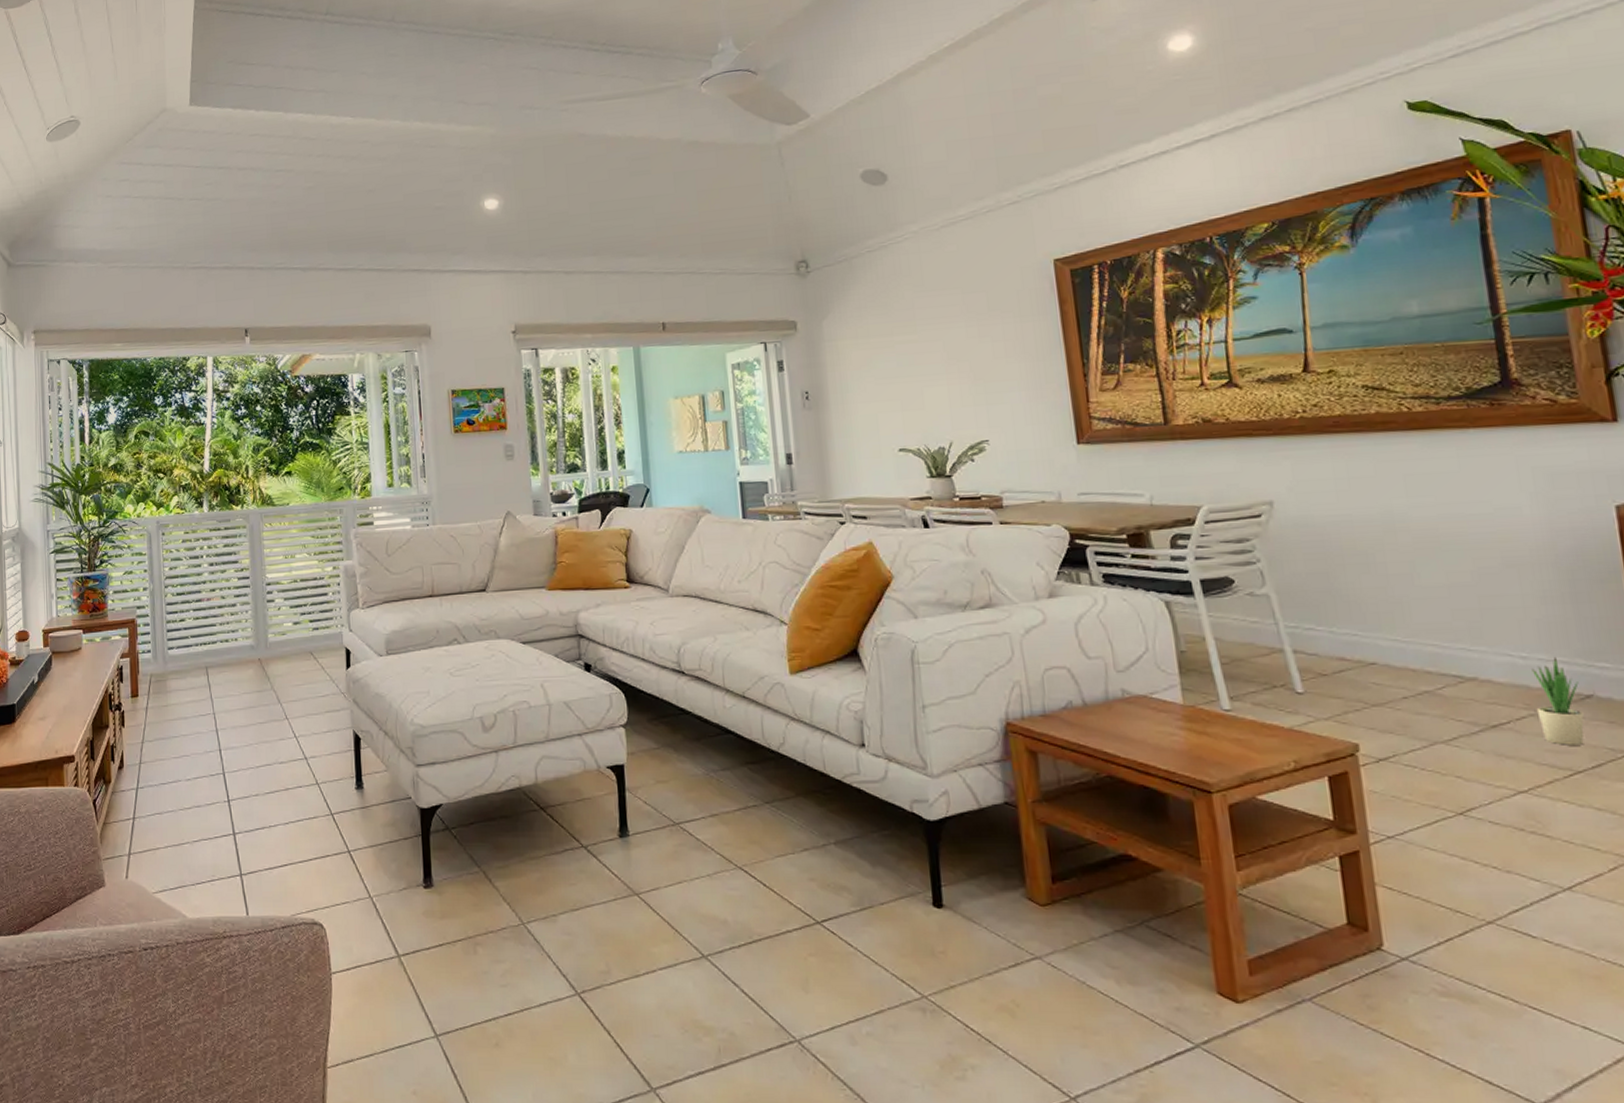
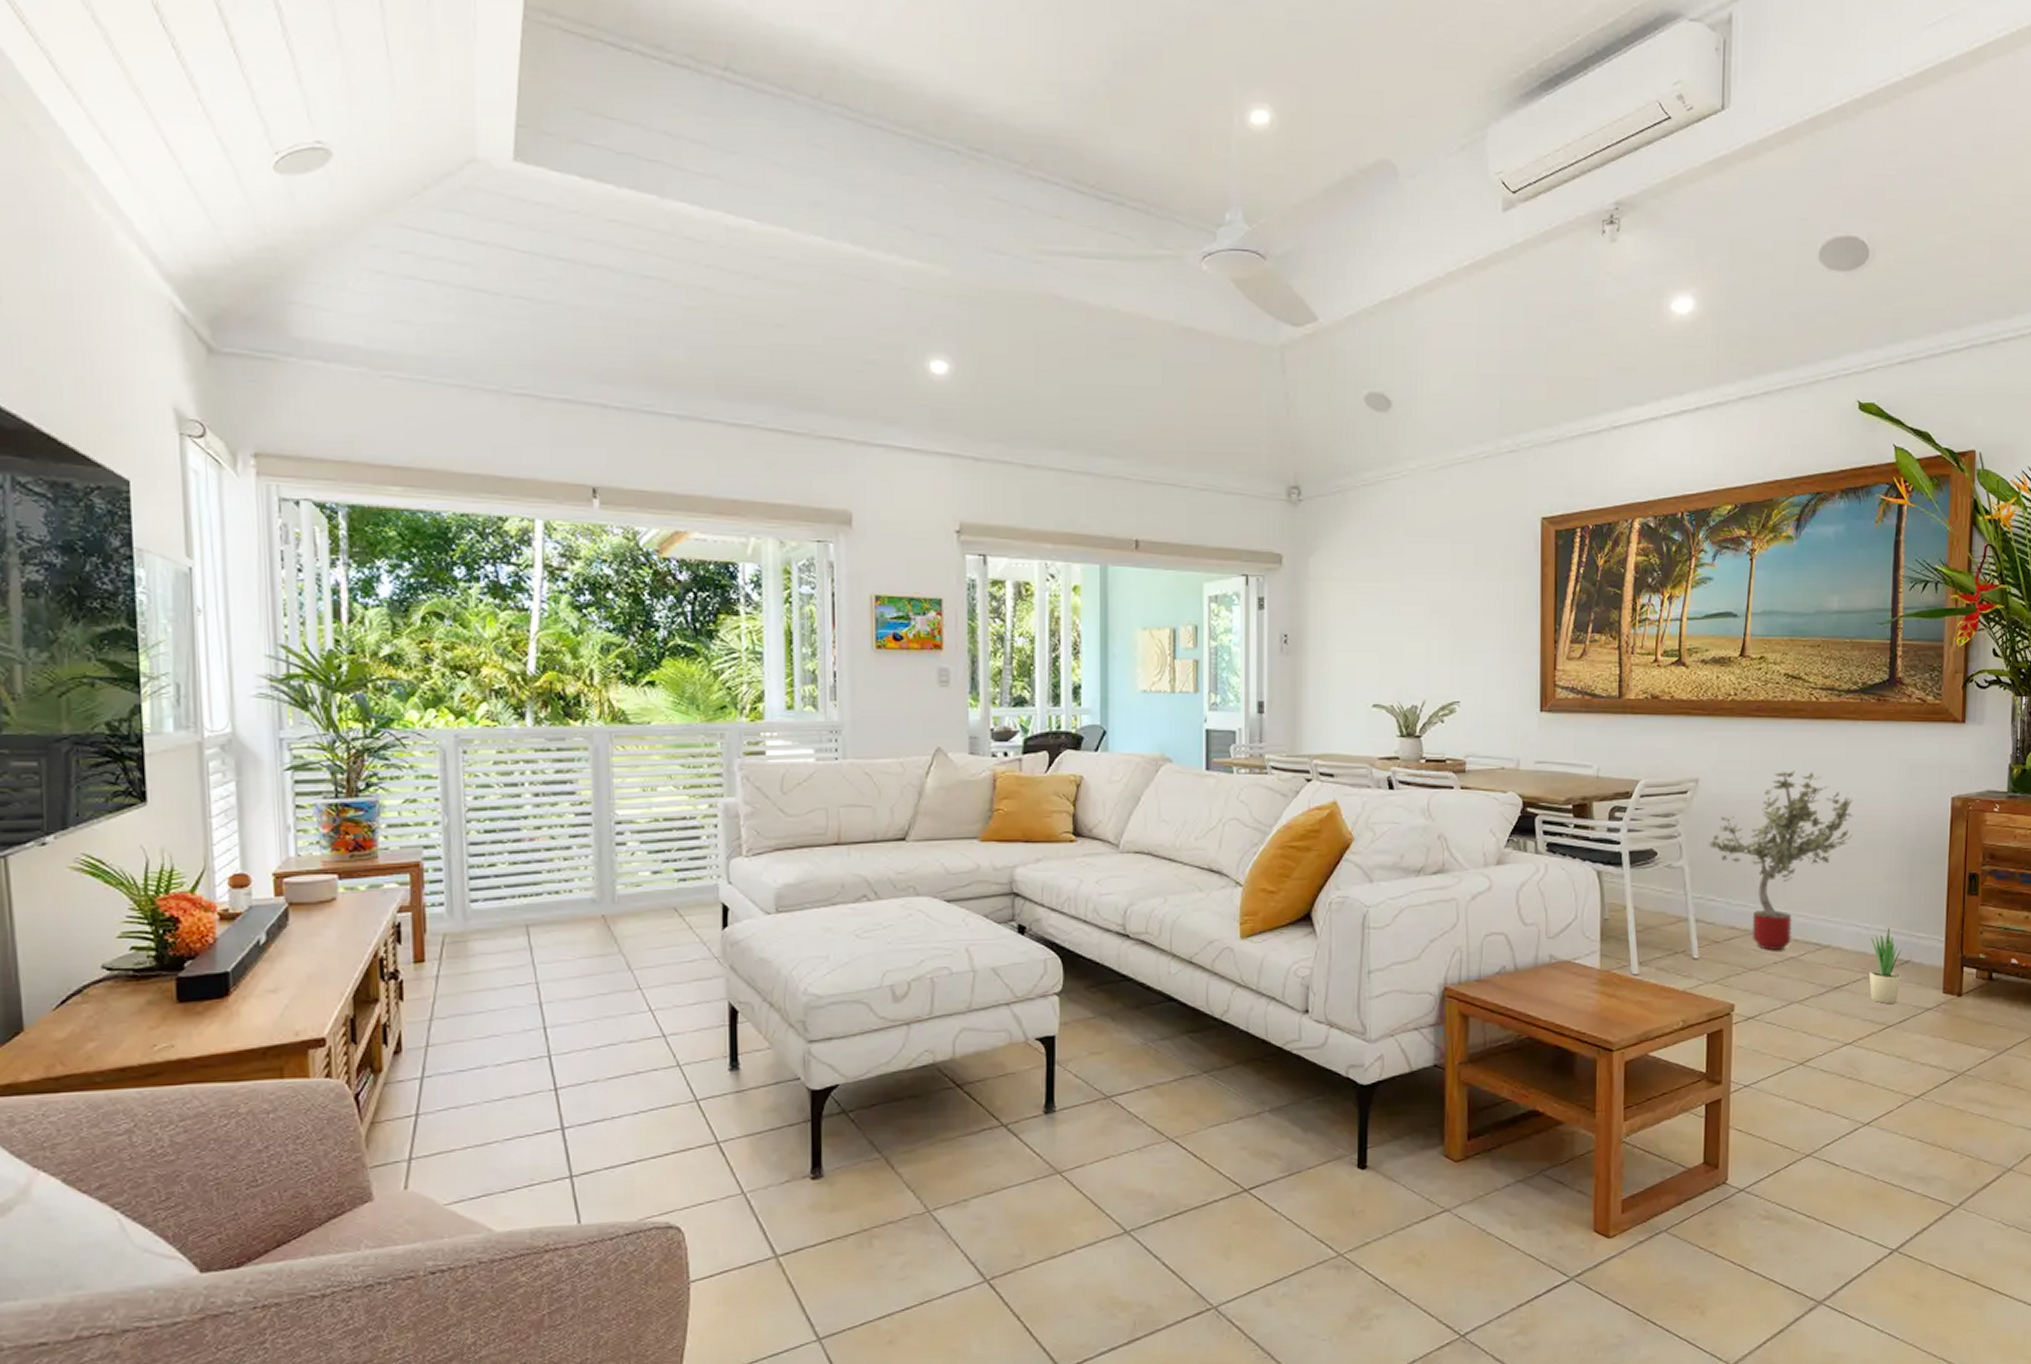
potted tree: none [1296,487,1484,683] -> present [1708,771,1853,950]

